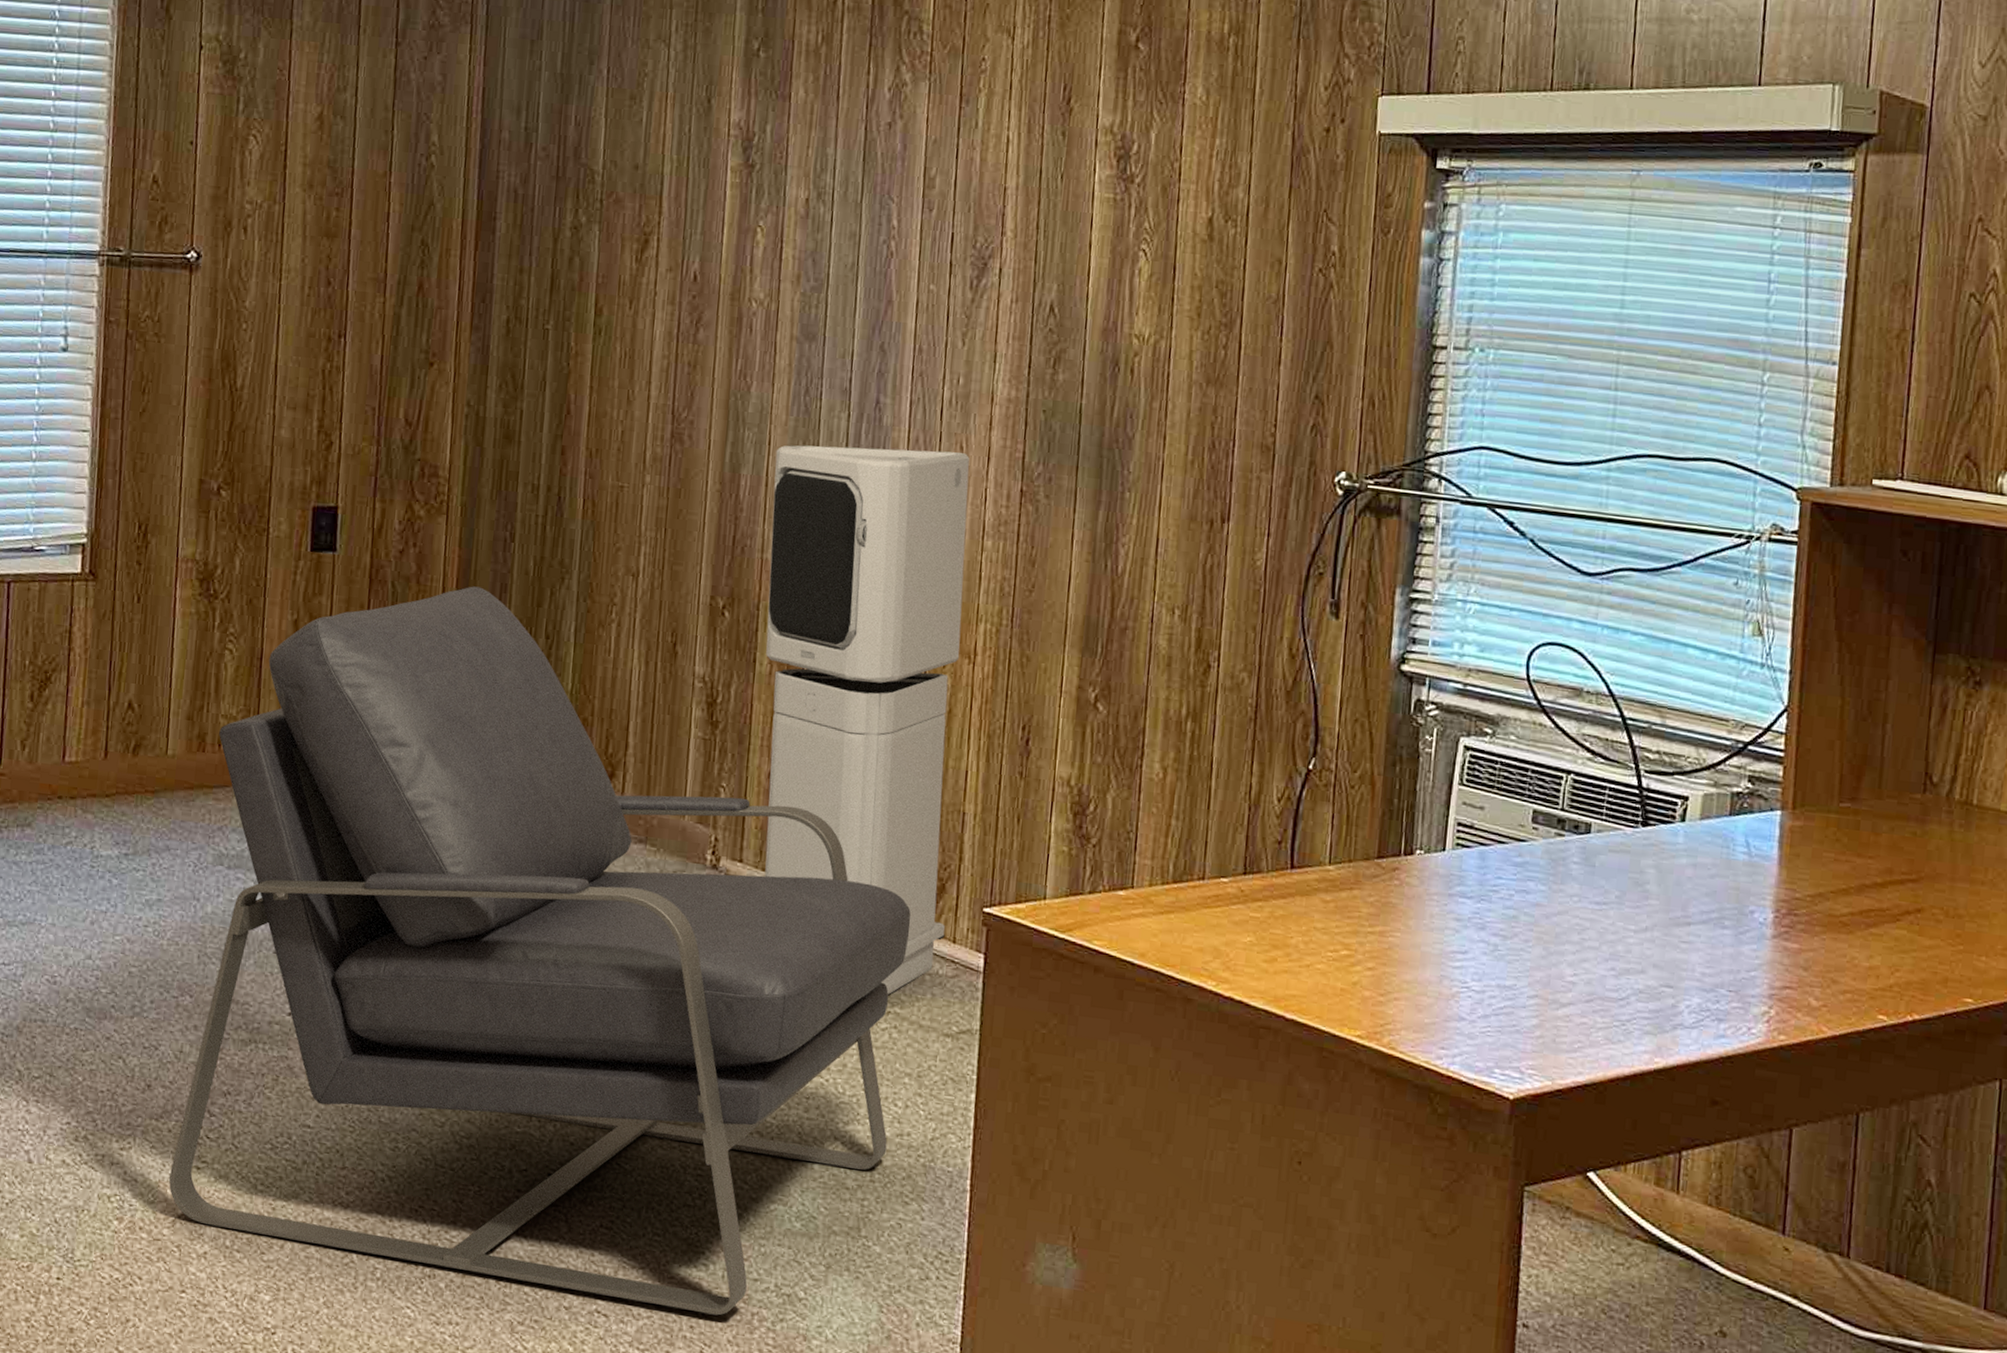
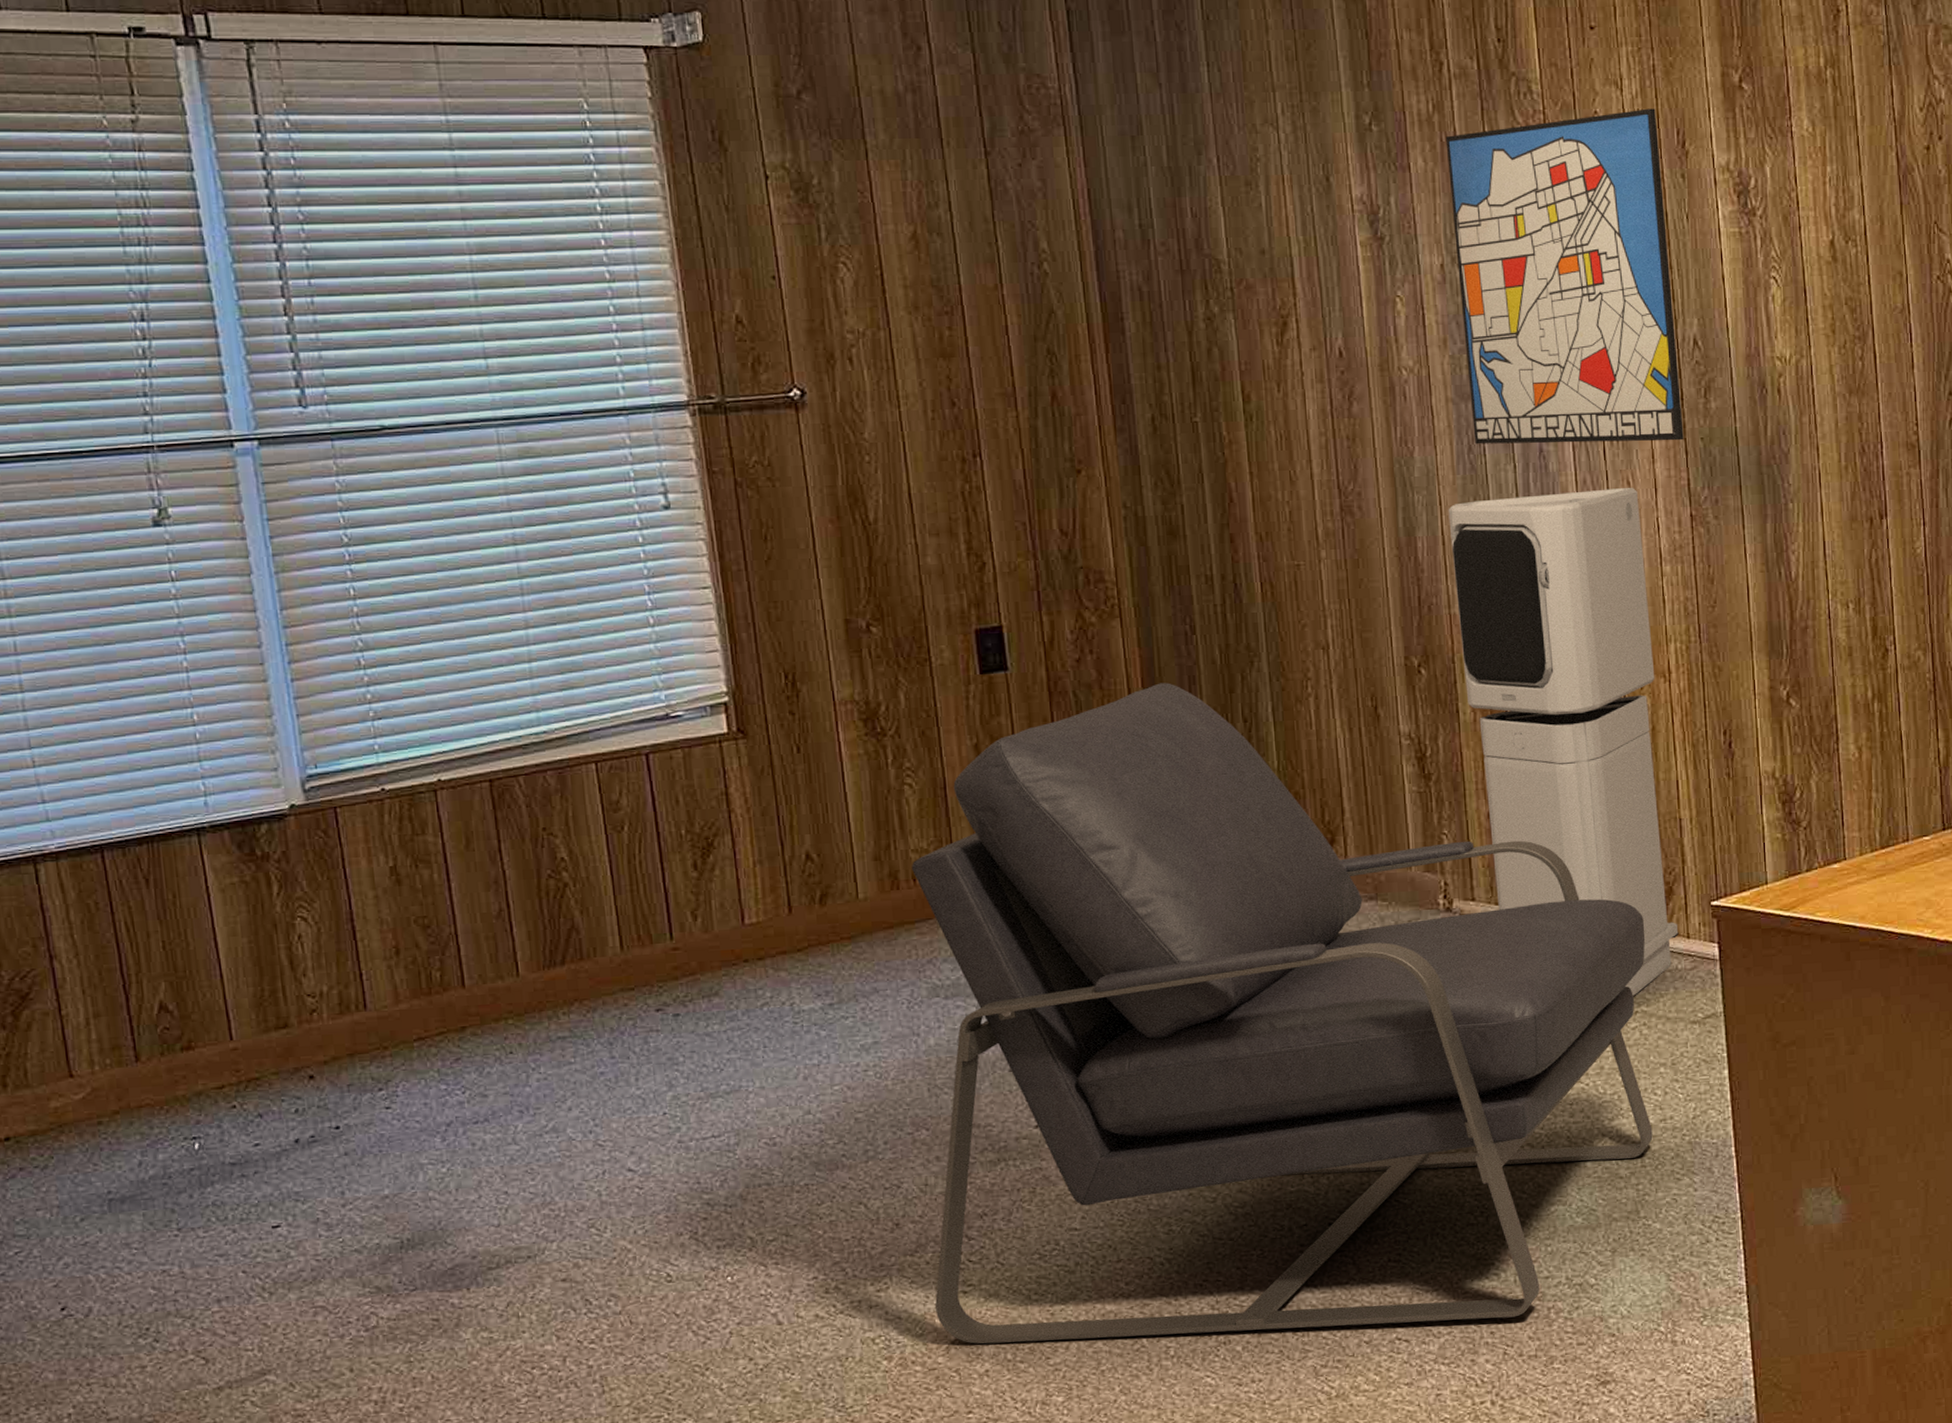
wall art: none [812,60,1046,411] -> present [1445,108,1684,445]

